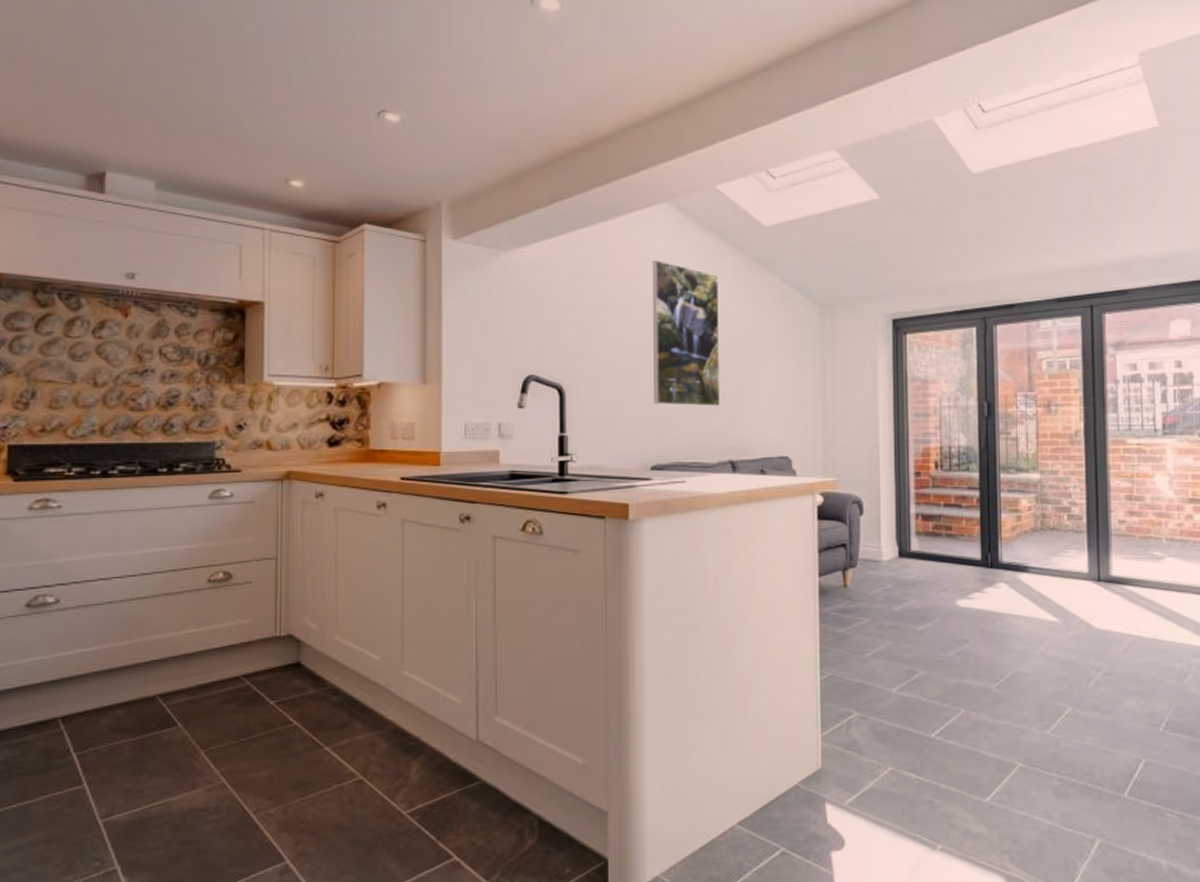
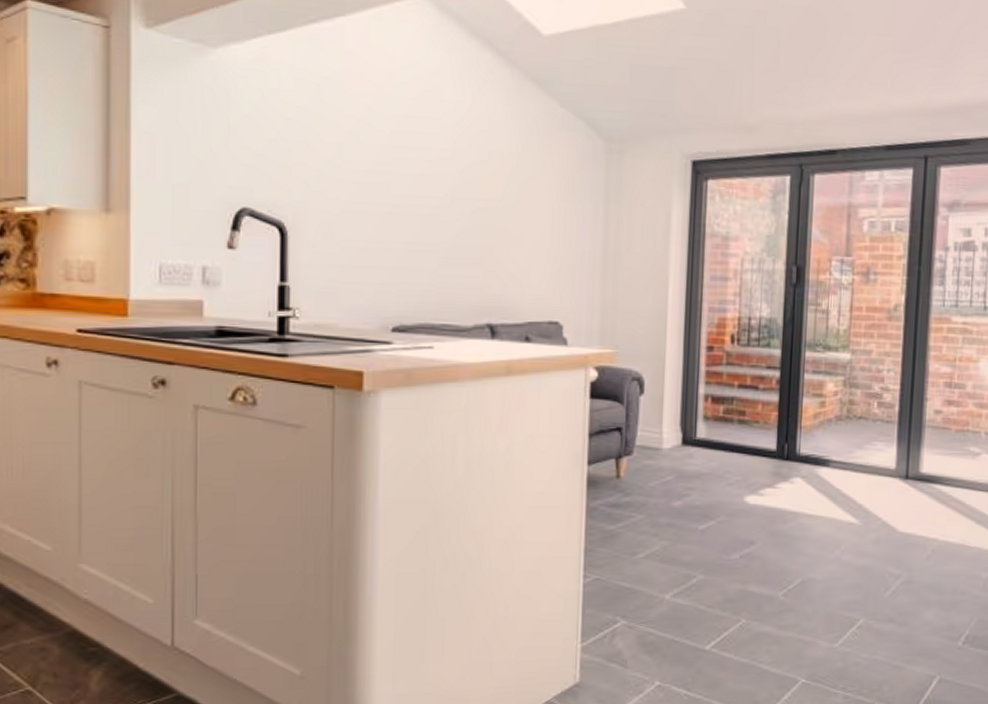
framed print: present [652,259,721,407] -> none [397,69,483,258]

